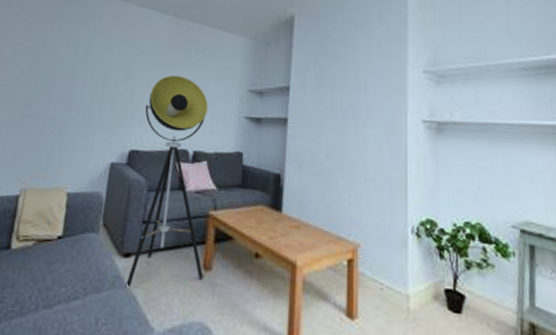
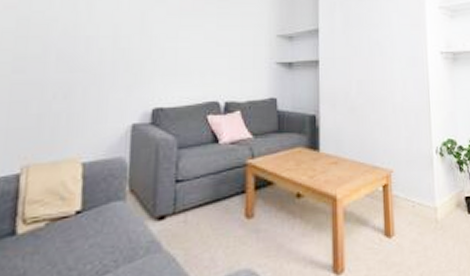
floor lamp: present [125,75,208,288] -> none [162,25,246,251]

